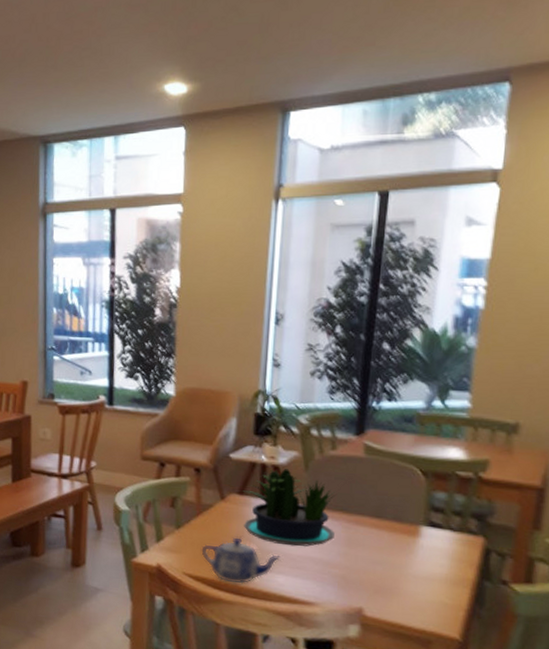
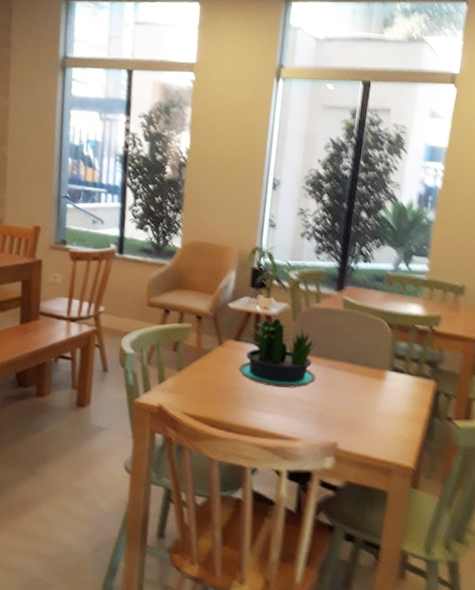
teapot: present [201,537,281,584] -> none [199,379,270,422]

